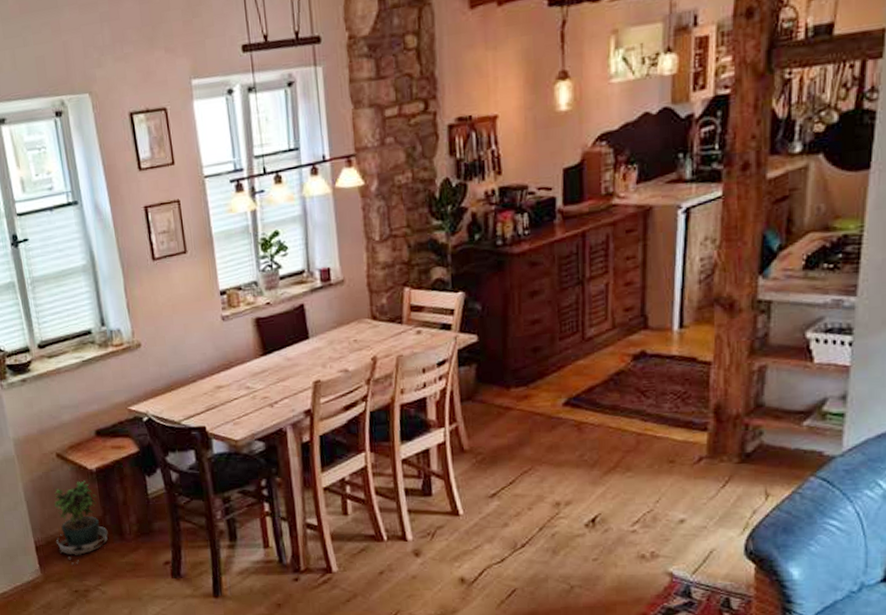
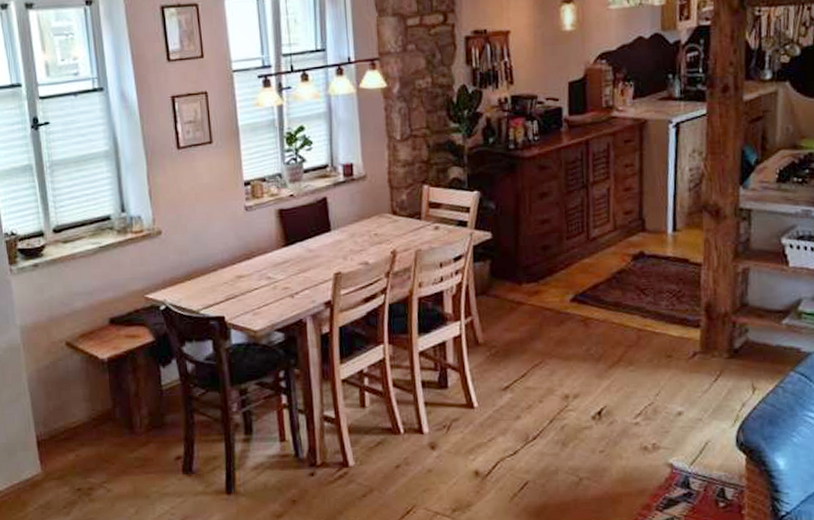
potted plant: present [54,480,108,565] -> none [60,370,117,460]

